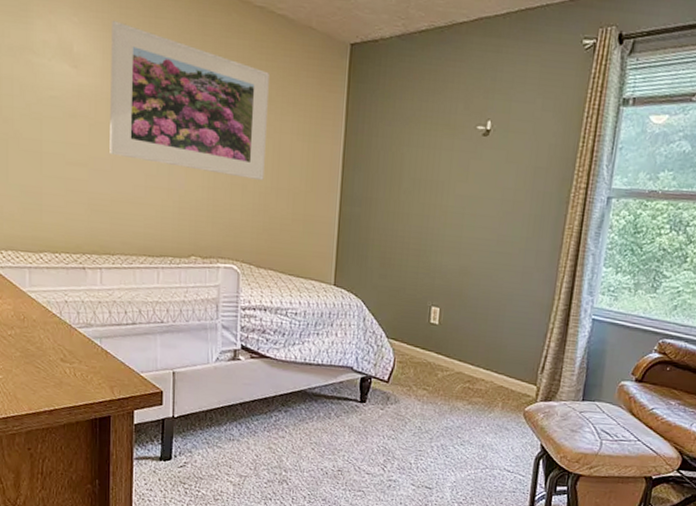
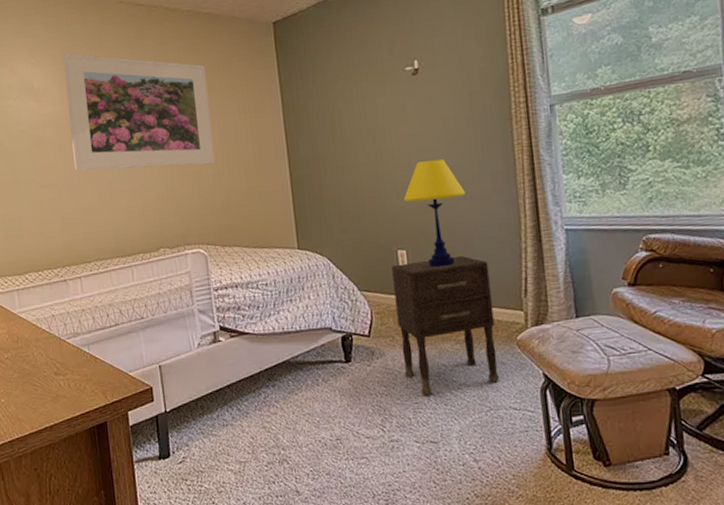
nightstand: none [414,319,515,445] -> present [392,255,499,395]
table lamp: none [448,225,509,332] -> present [404,159,465,268]

